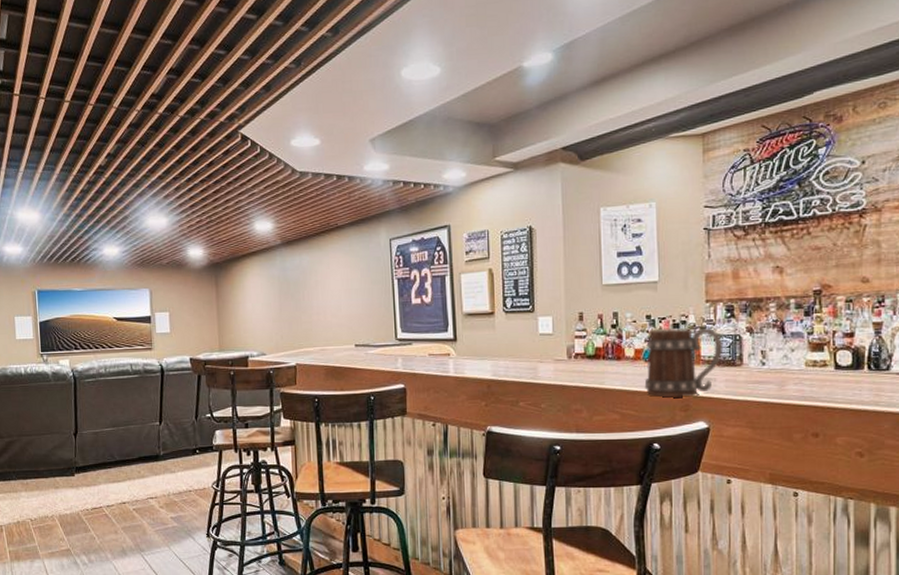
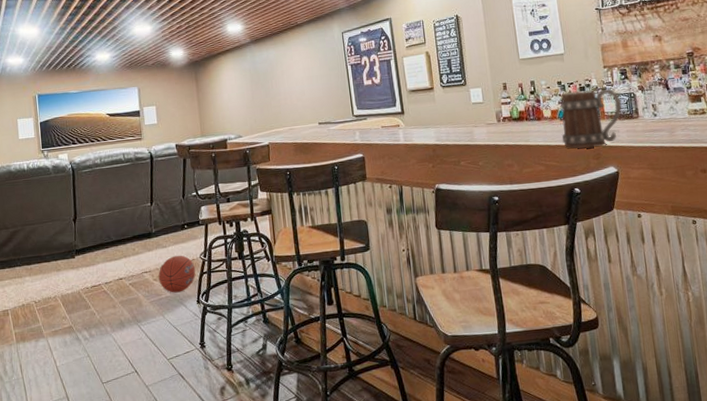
basketball: none [165,482,207,523] -> present [158,255,196,293]

